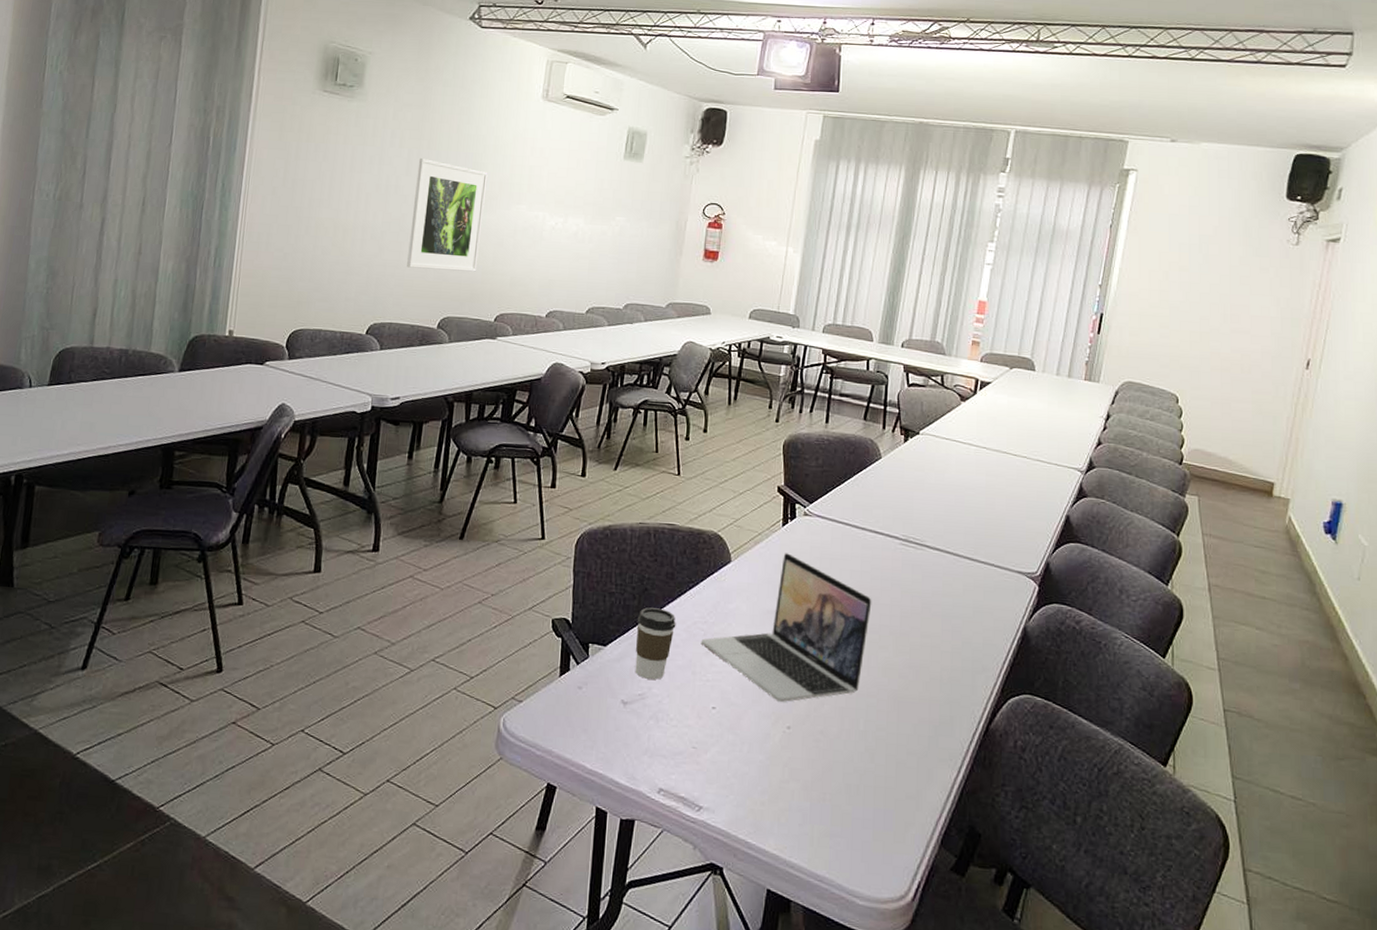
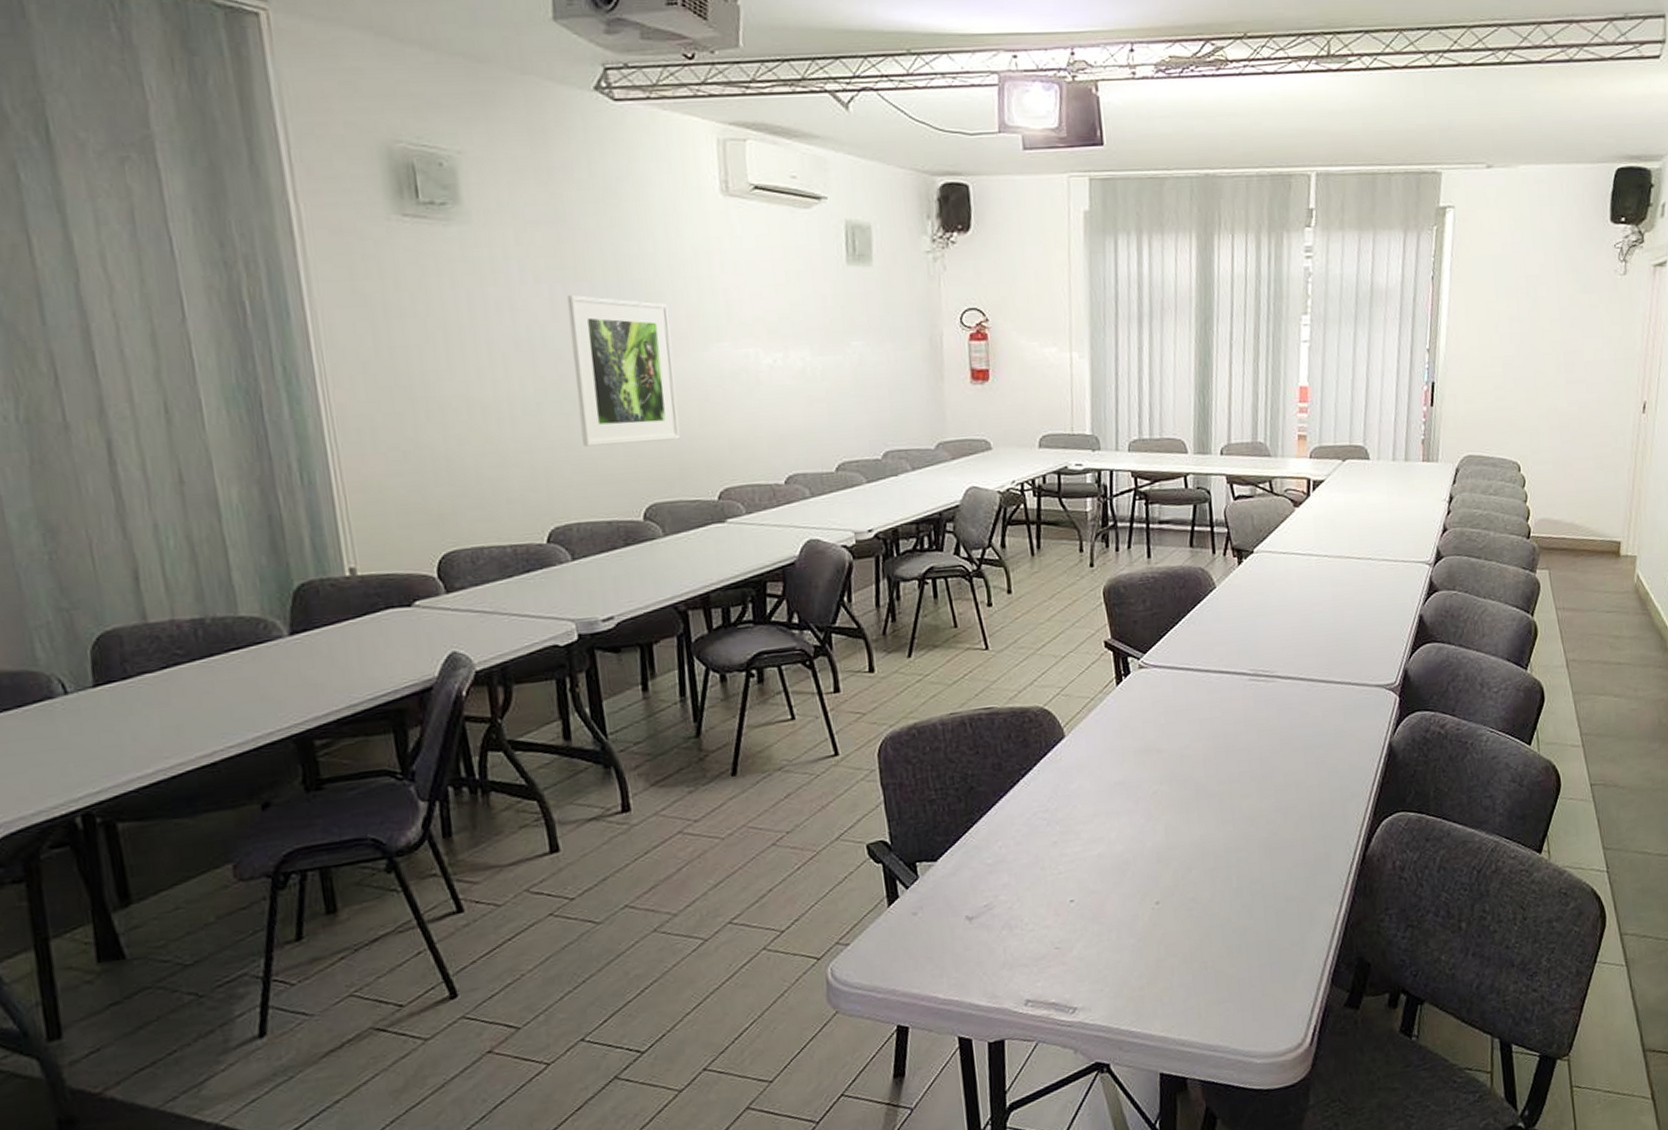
coffee cup: present [635,607,676,680] -> none [967,805,1014,887]
laptop: present [701,553,872,702] -> none [1045,714,1228,878]

